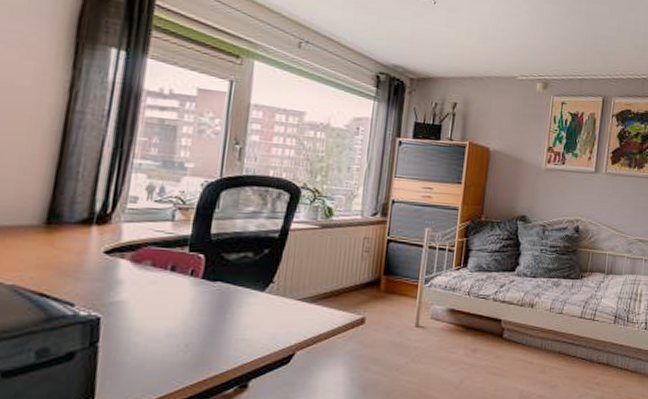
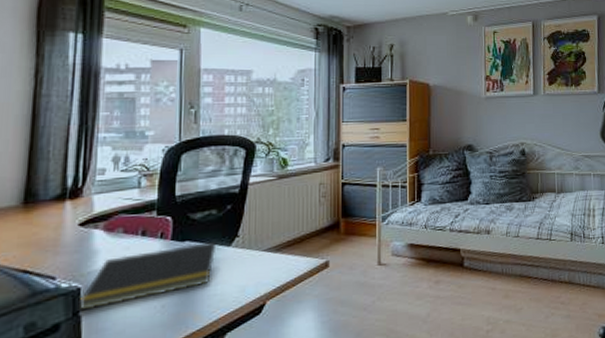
notepad: none [96,284,250,341] -> present [78,241,217,311]

